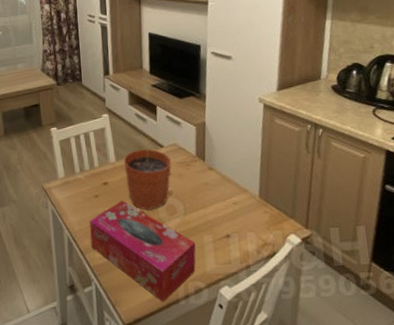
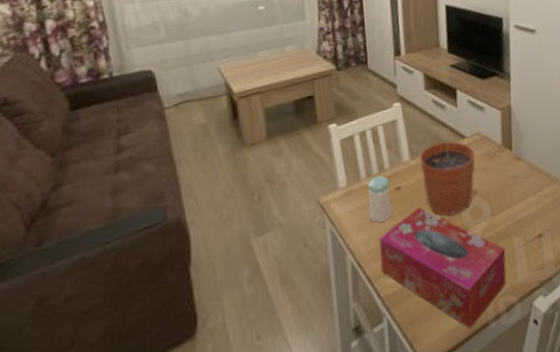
salt shaker: none [81,172,101,208] -> present [368,175,393,222]

